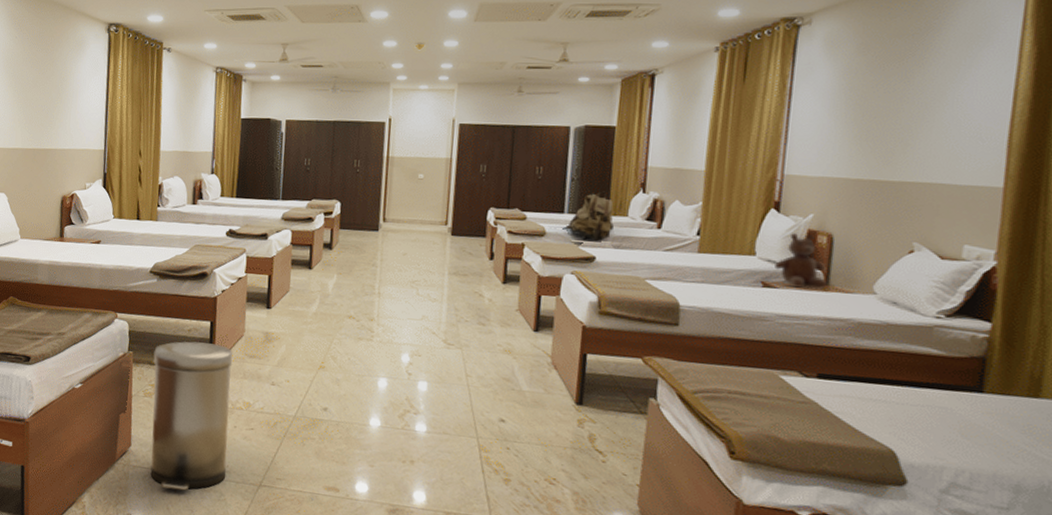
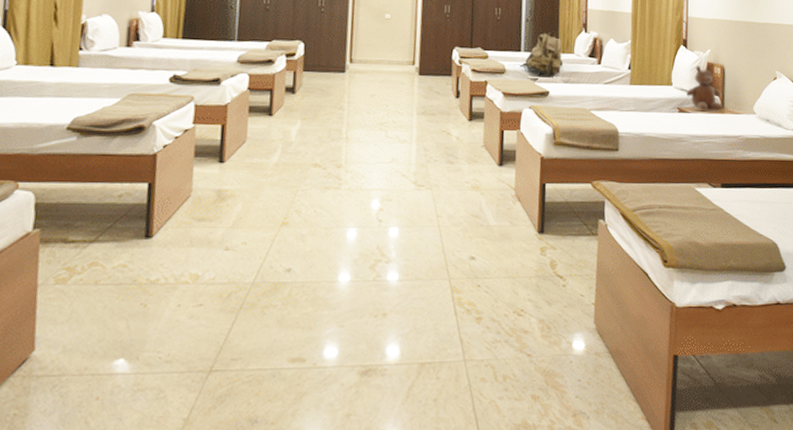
pedal bin: present [150,341,233,491] -> none [62,209,177,397]

